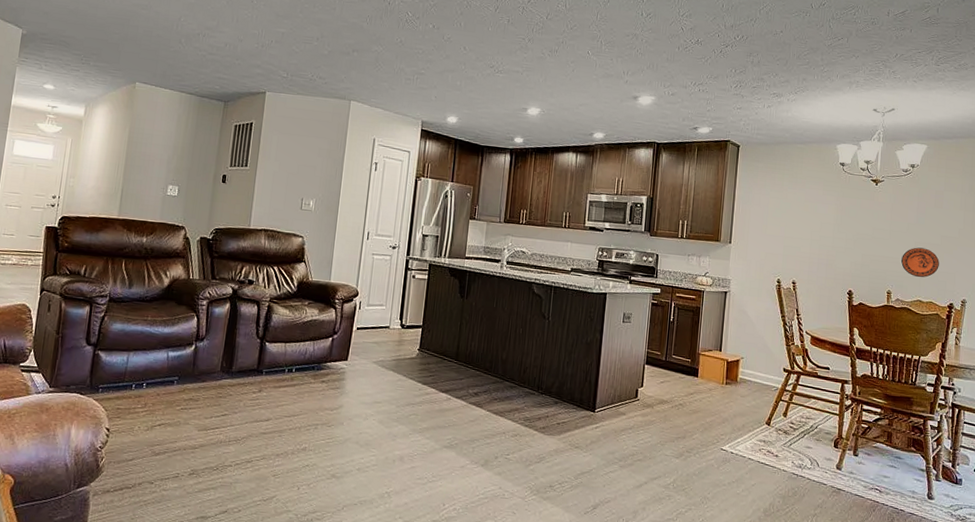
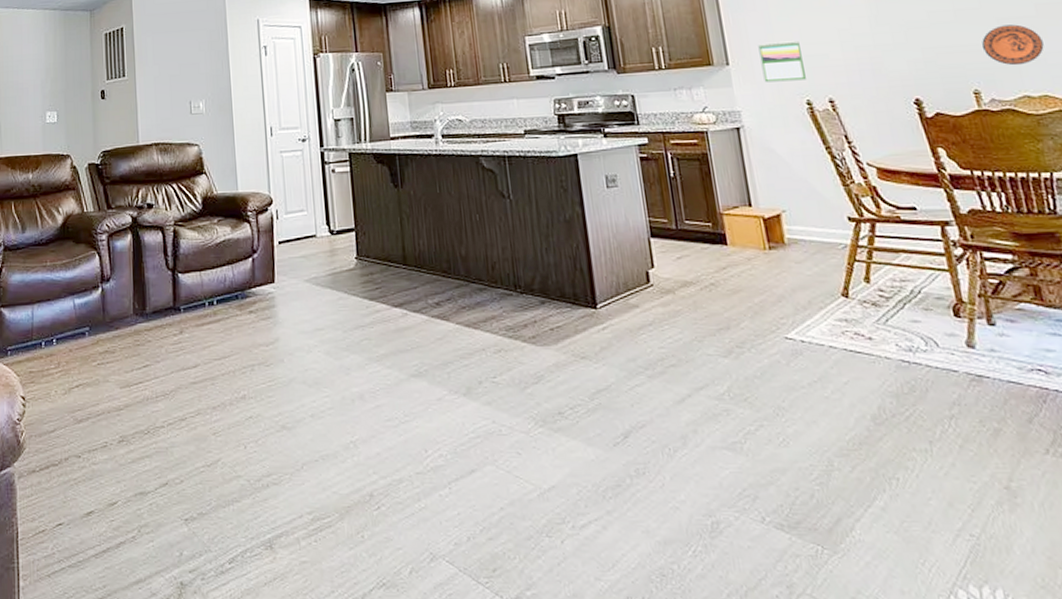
calendar: none [752,231,783,264] -> present [758,40,807,83]

